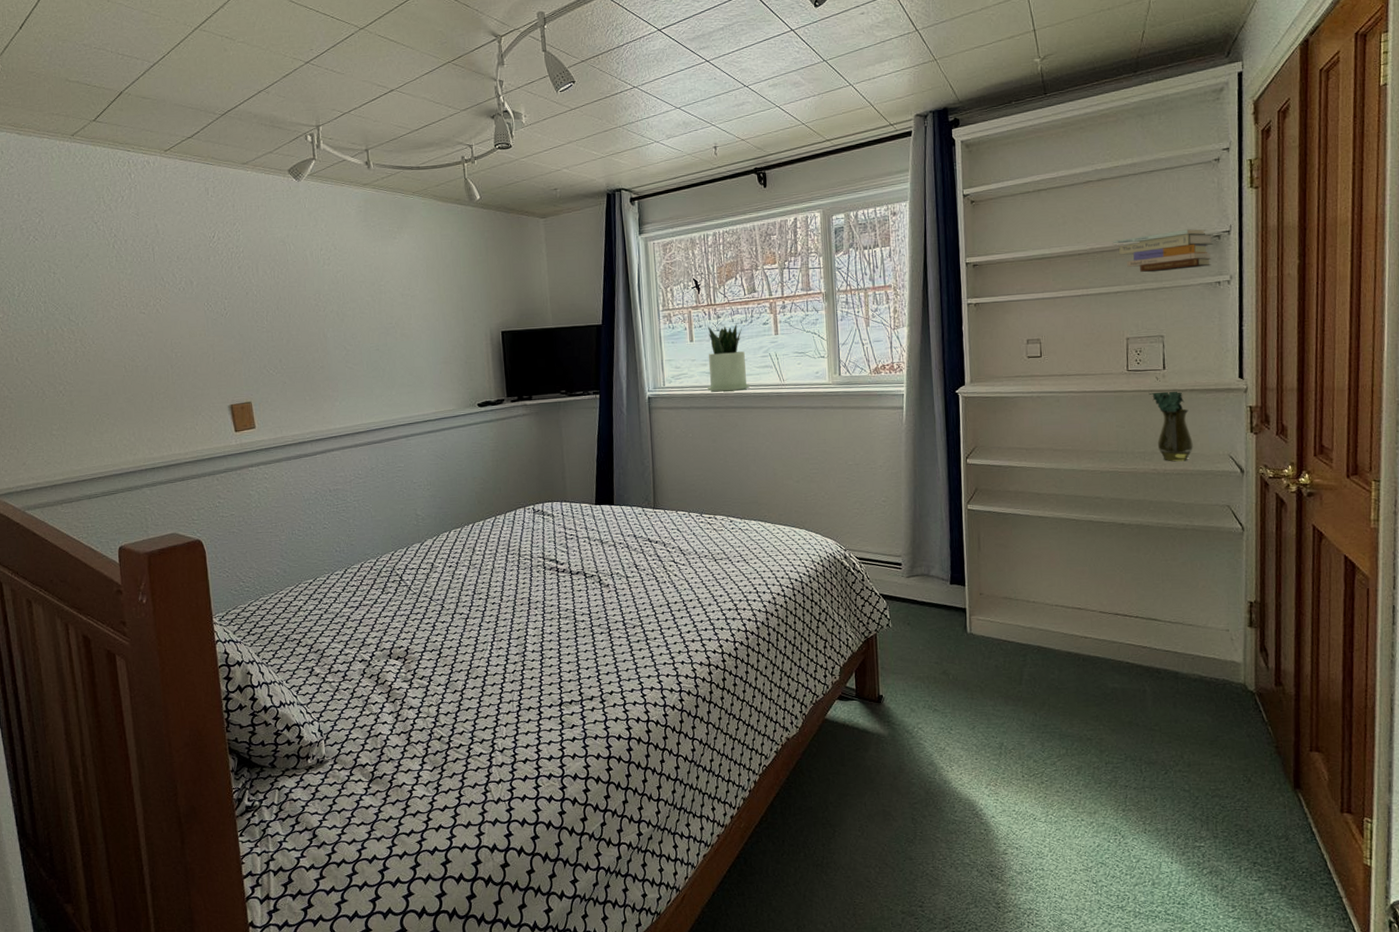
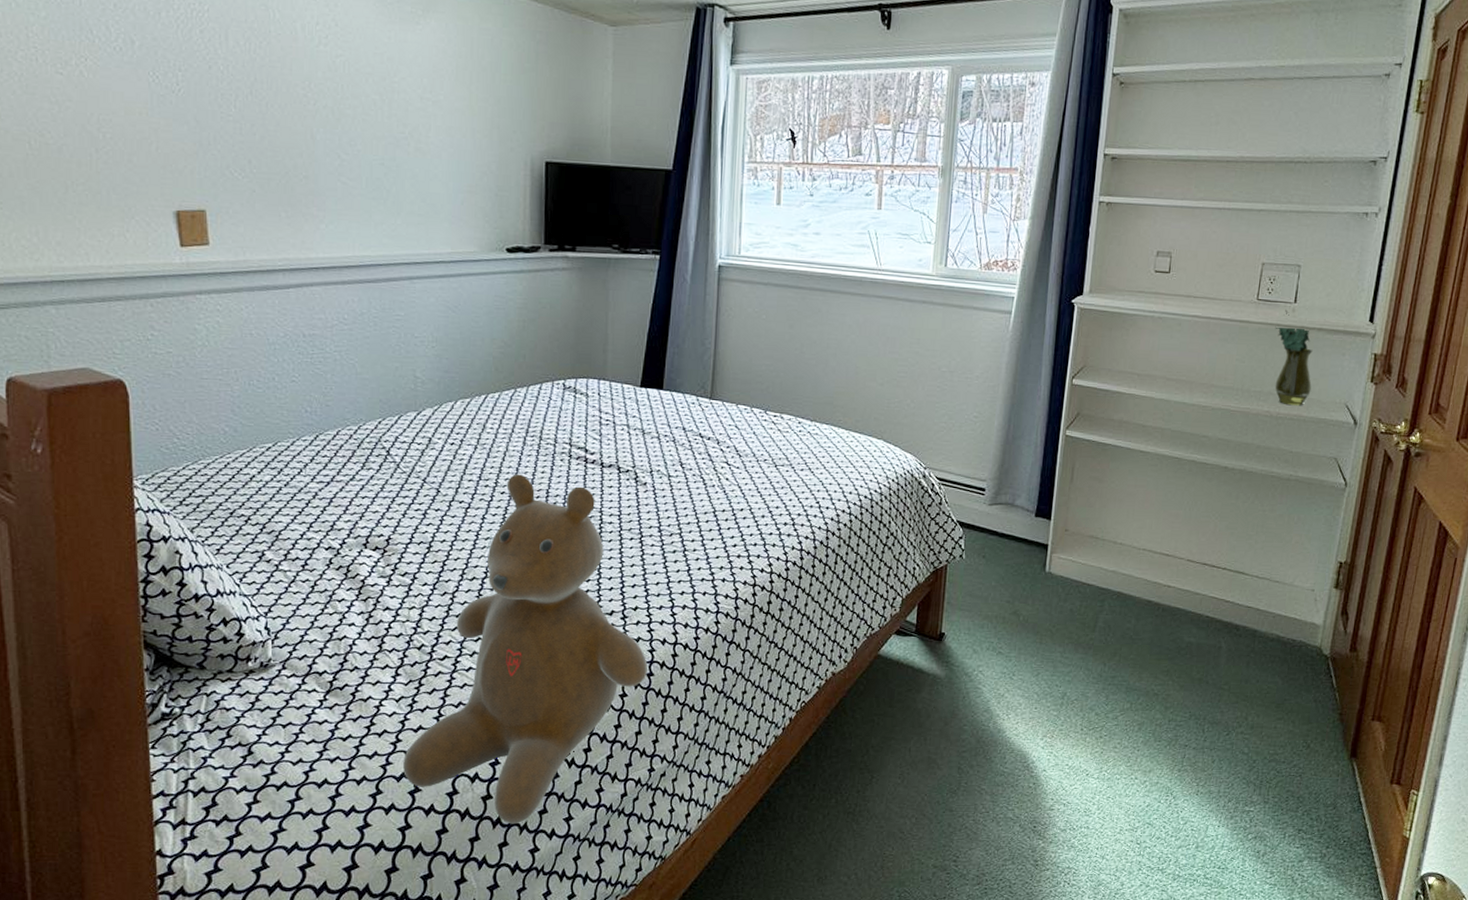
stuffed bear: none [435,586,627,888] -> present [403,474,648,824]
planter: present [706,323,751,392] -> none [790,188,842,271]
books: present [1112,229,1214,273] -> none [1264,149,1370,194]

